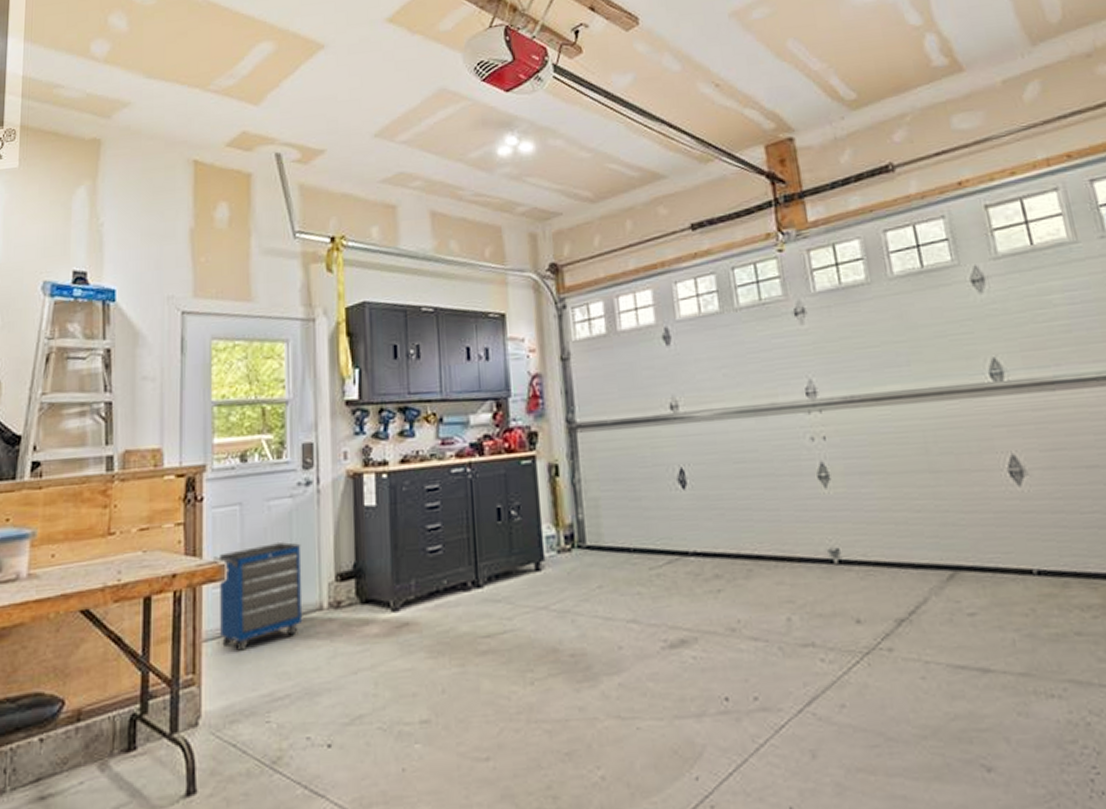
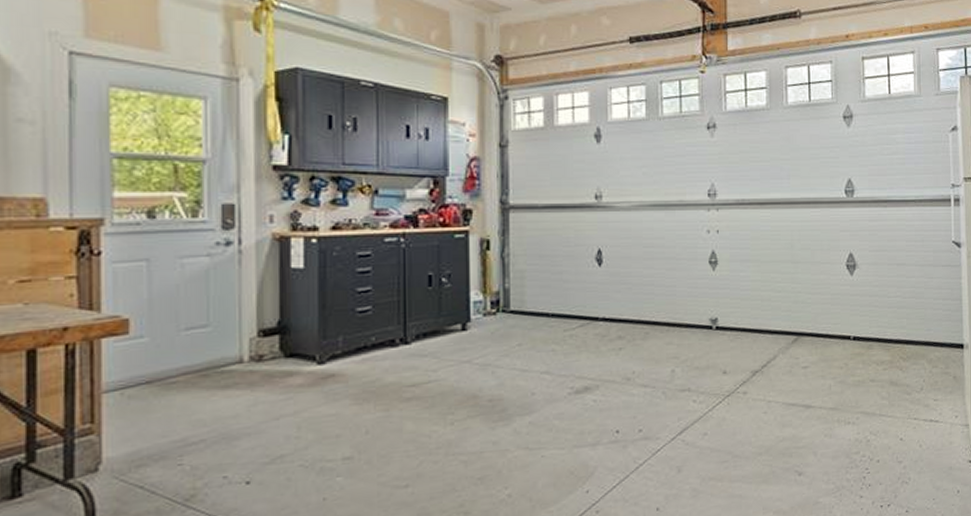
cabinet: present [214,541,303,652] -> none [115,298,221,402]

